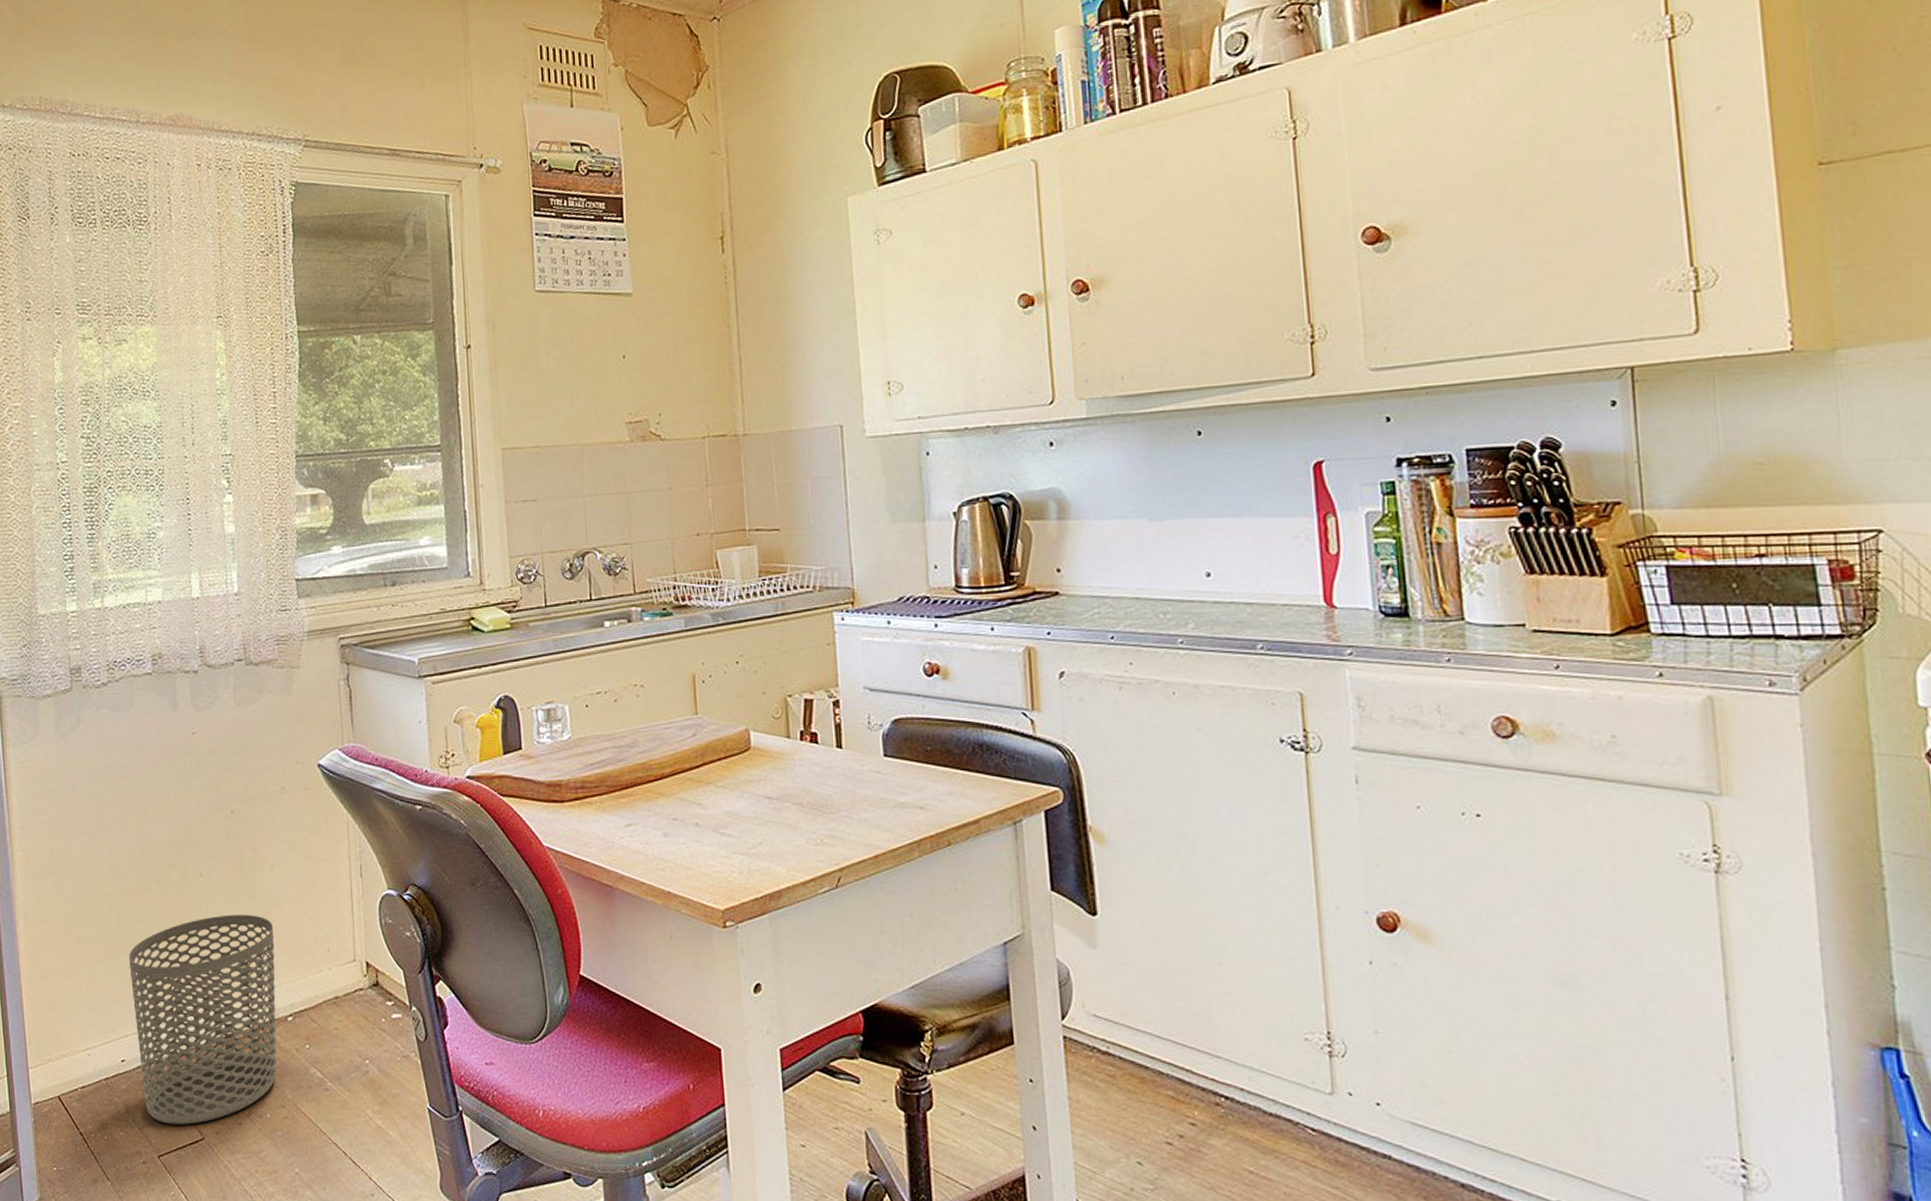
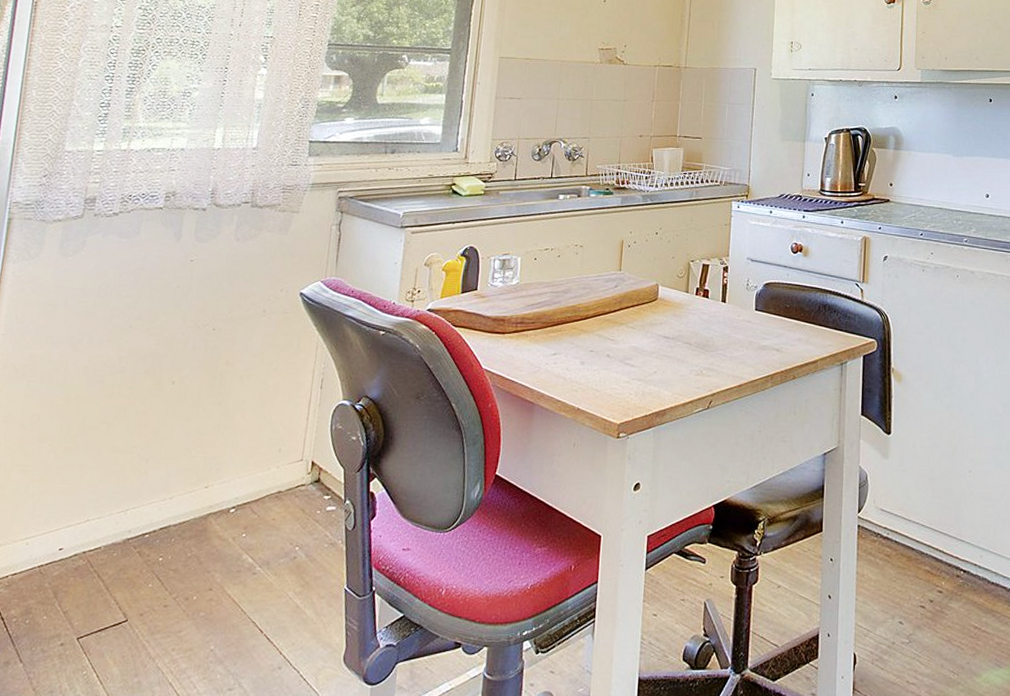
waste bin: present [128,914,277,1125] -> none [75,418,232,608]

